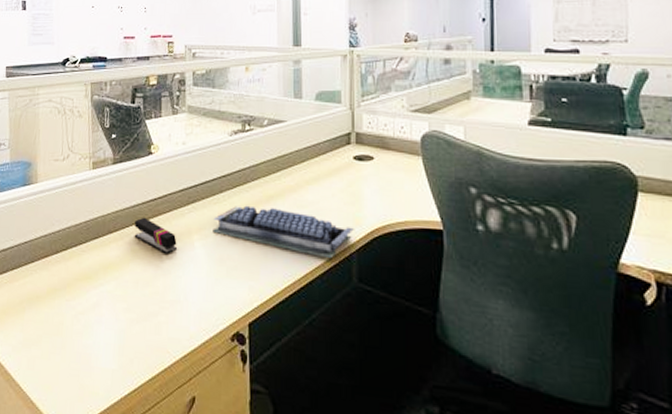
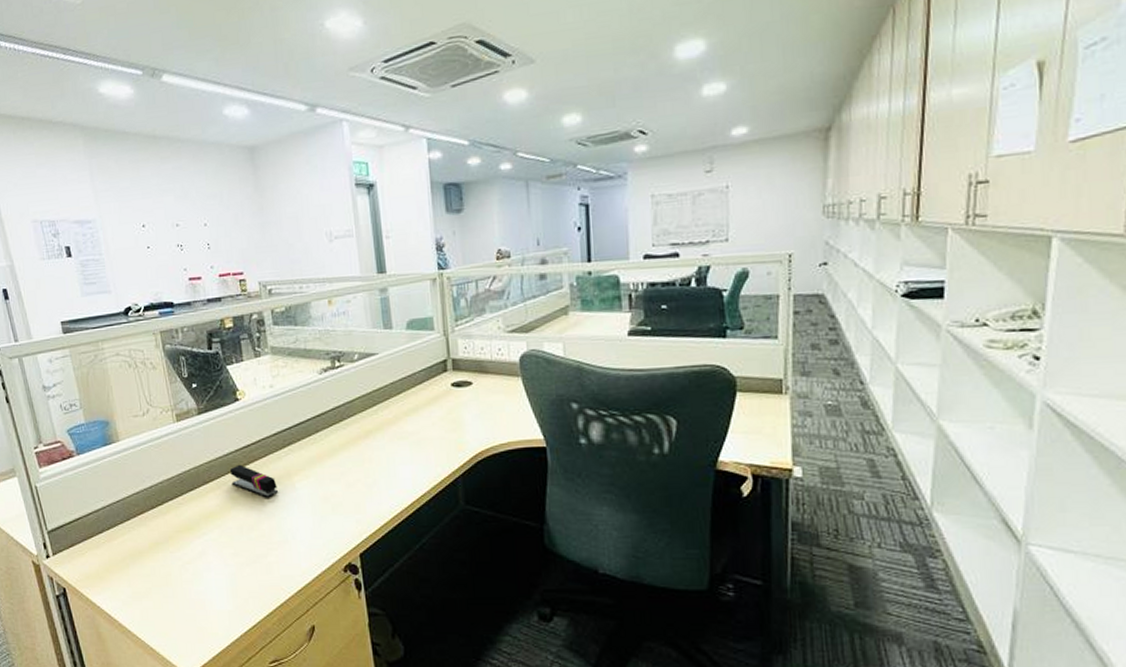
computer keyboard: present [213,205,354,258] -> none [312,442,457,485]

